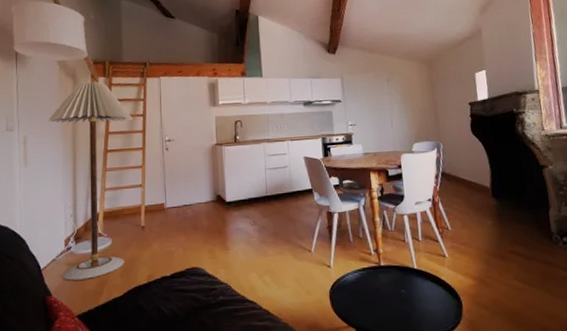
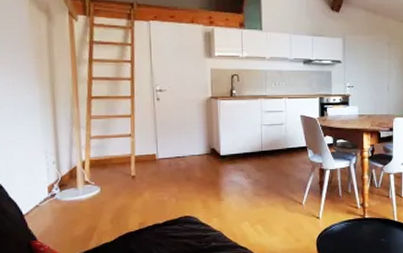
floor lamp: present [47,81,133,280] -> none [19,19,120,226]

